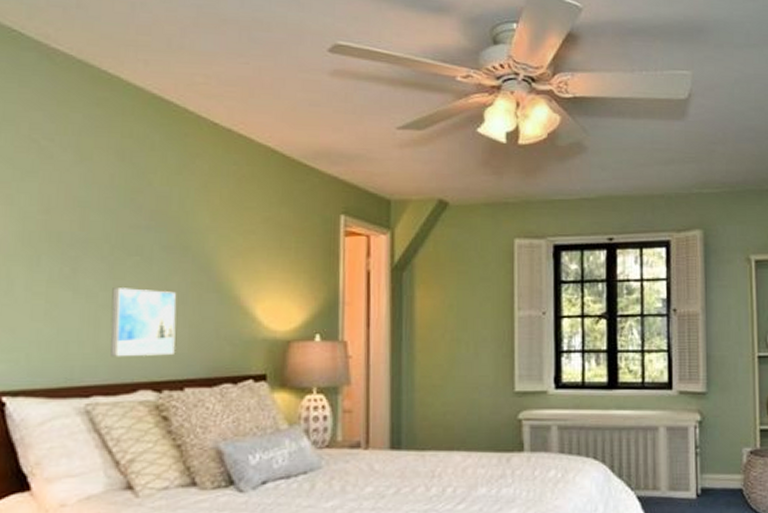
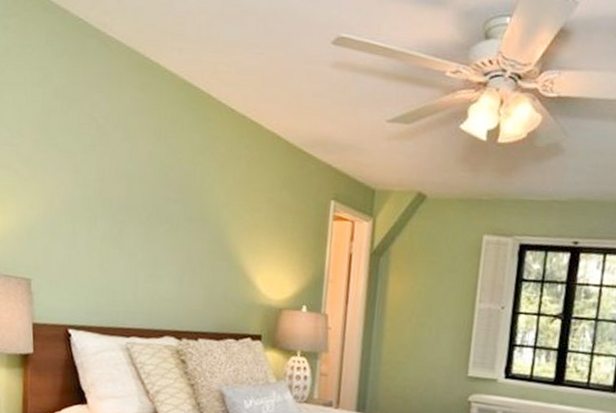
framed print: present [110,288,177,357] -> none [145,249,196,311]

